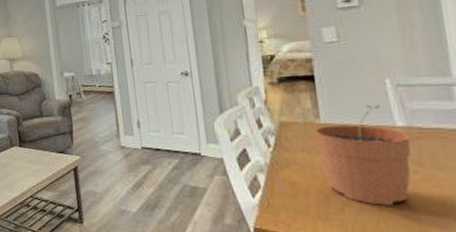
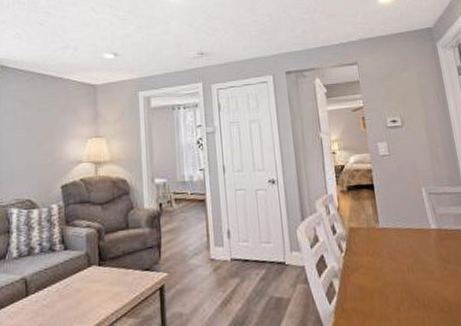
plant pot: present [315,104,411,205] -> none [376,209,443,302]

